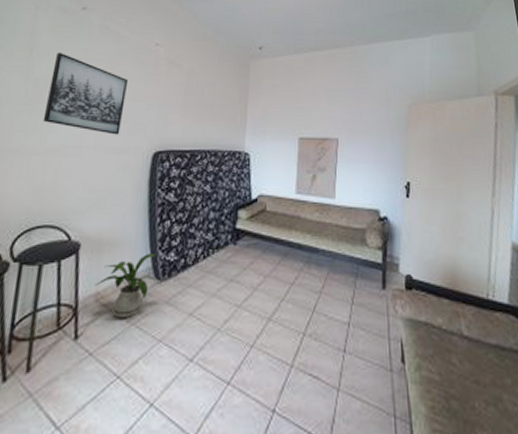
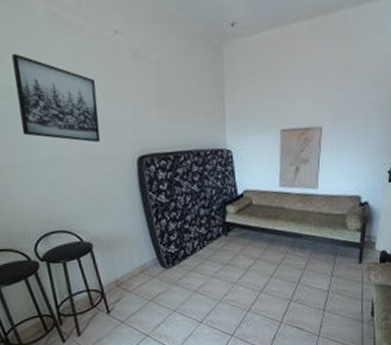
house plant: present [95,254,162,317] -> none [113,248,168,297]

